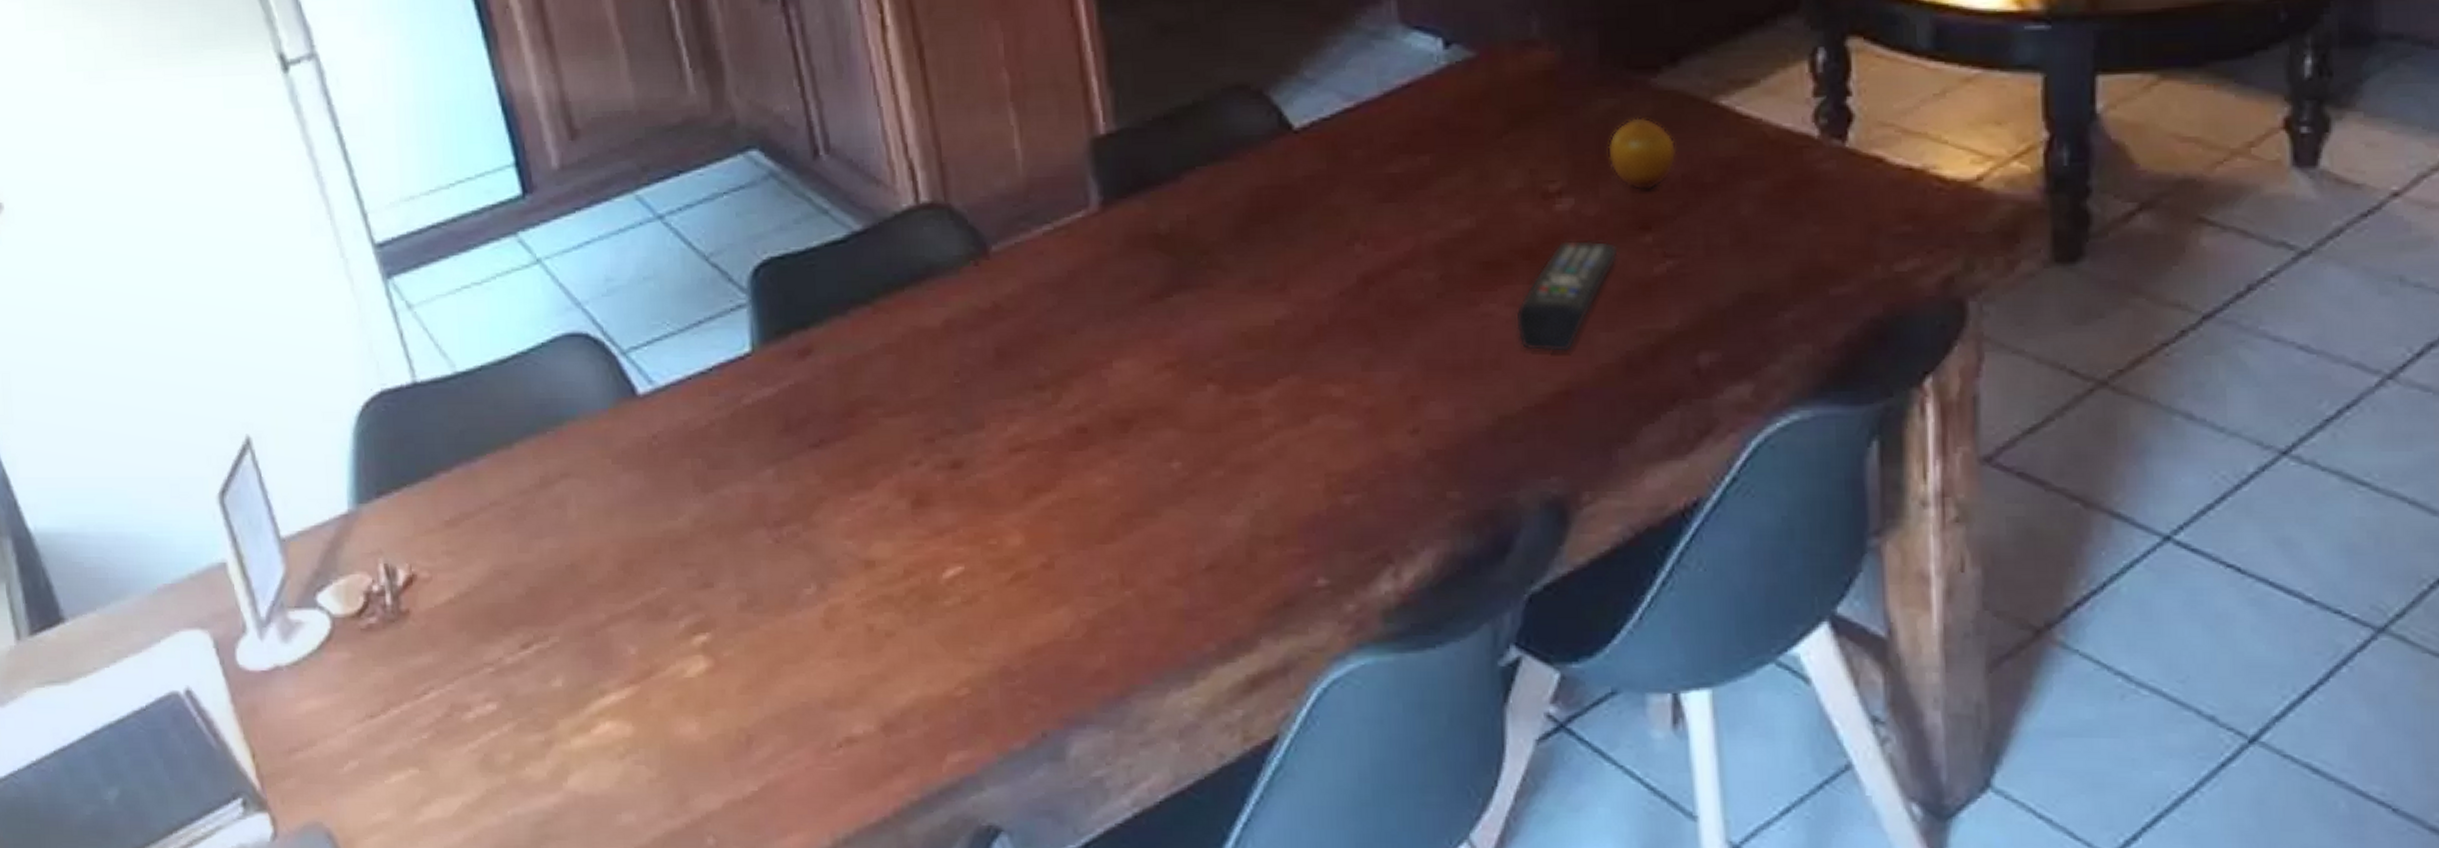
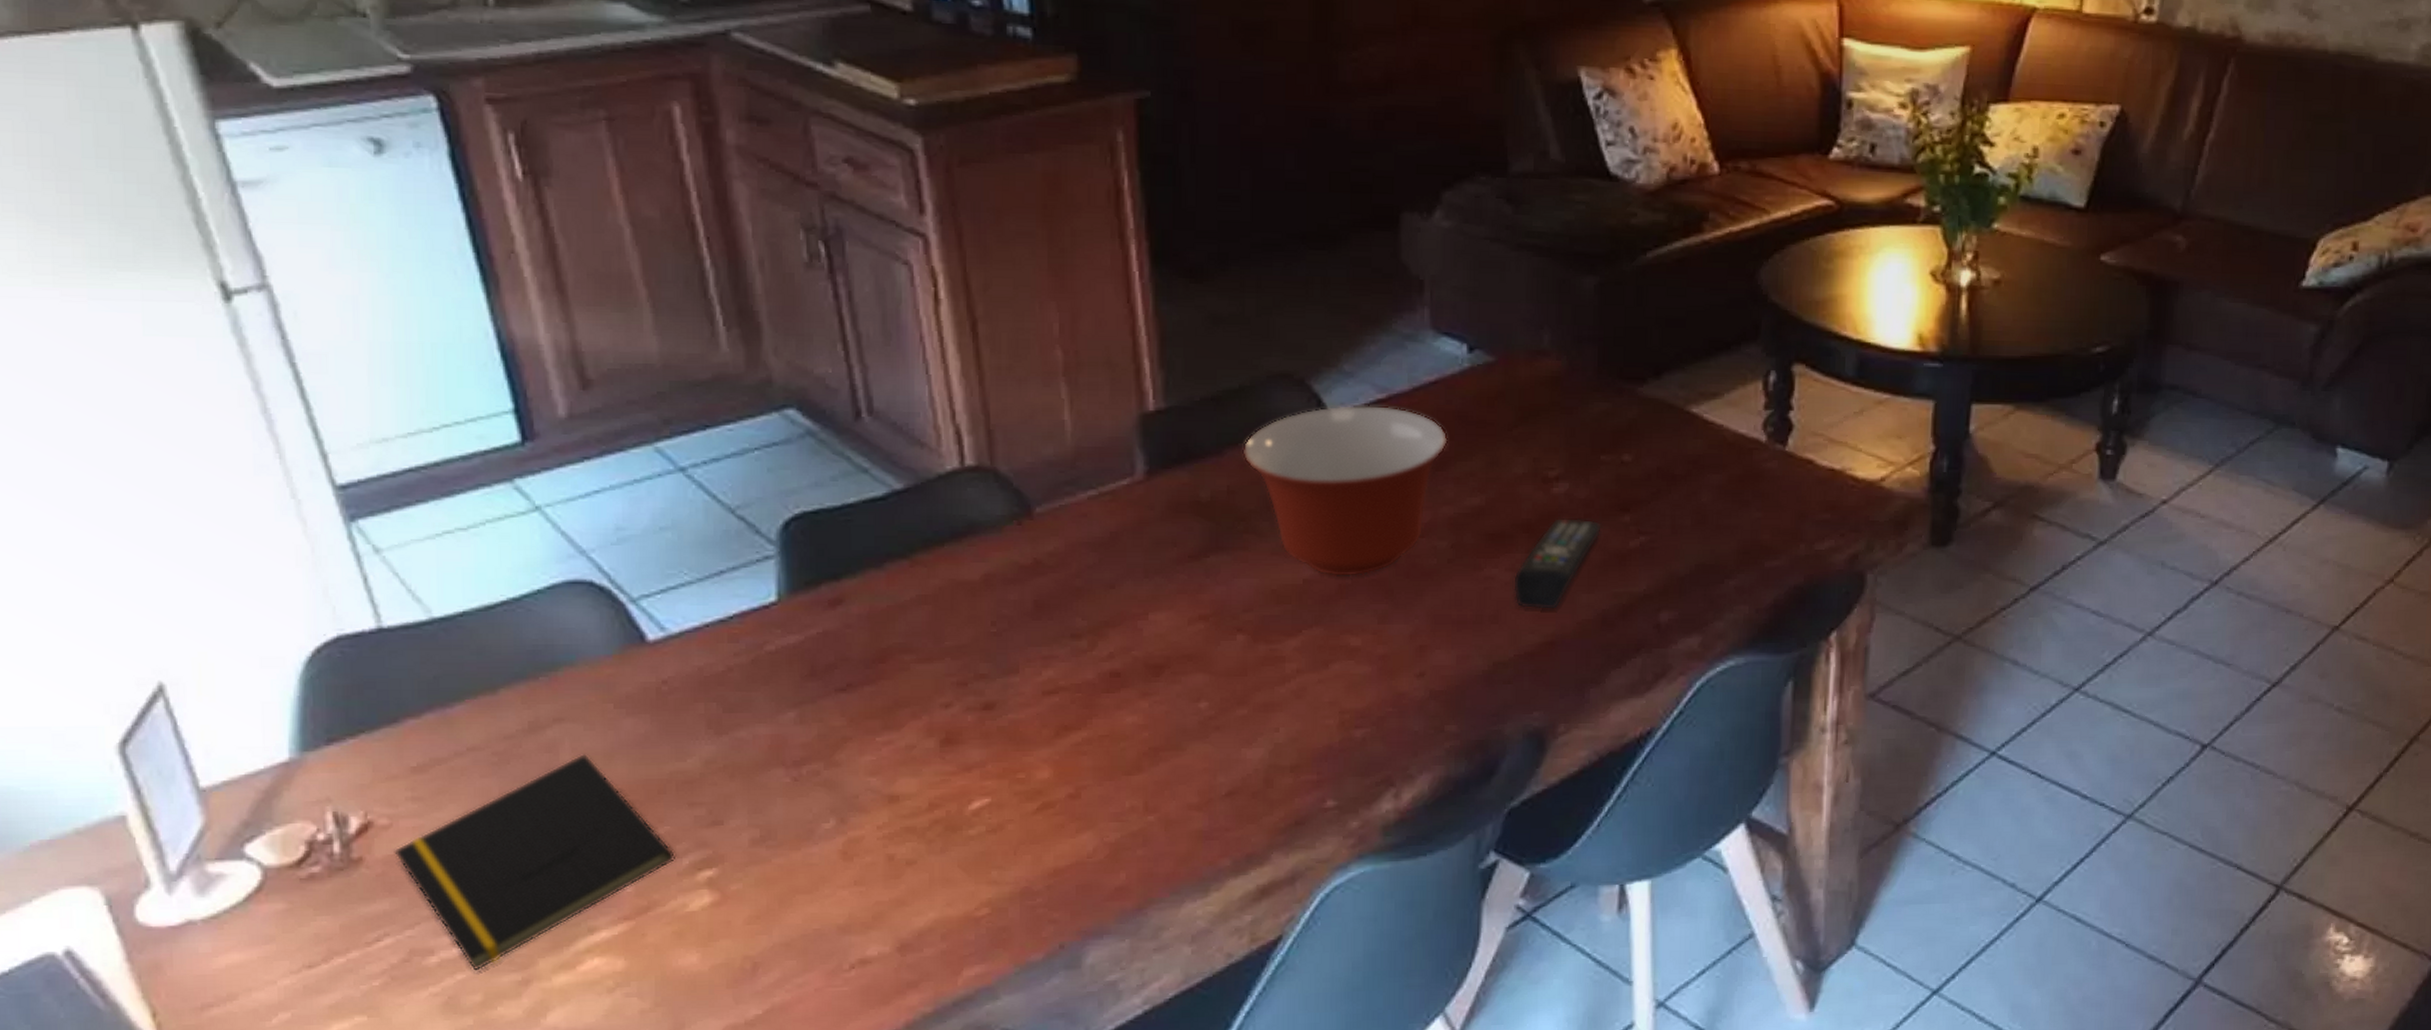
notepad: none [434,511,673,729] -> present [394,754,677,971]
mixing bowl: none [1200,115,1428,316] -> present [1242,404,1448,576]
fruit: present [1608,117,1677,192] -> none [1599,419,1655,480]

